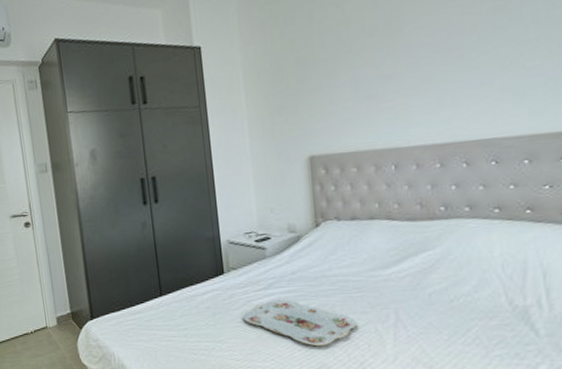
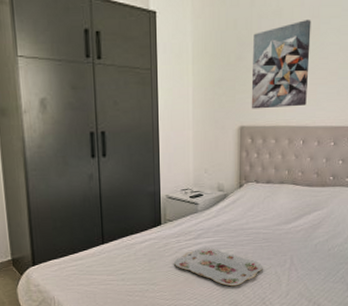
wall art: none [316,22,395,135] -> present [251,19,312,109]

